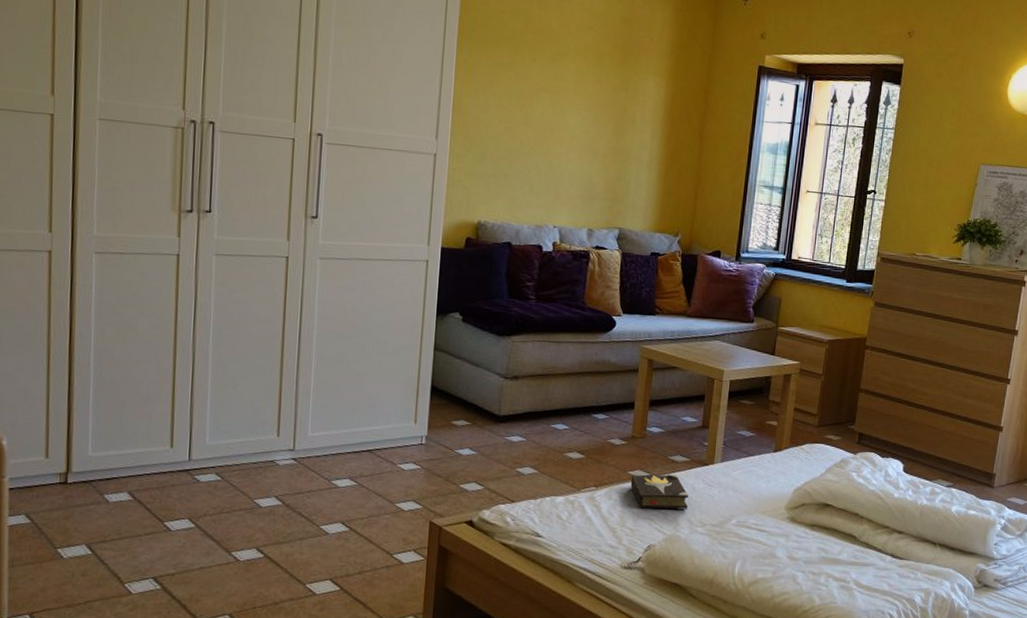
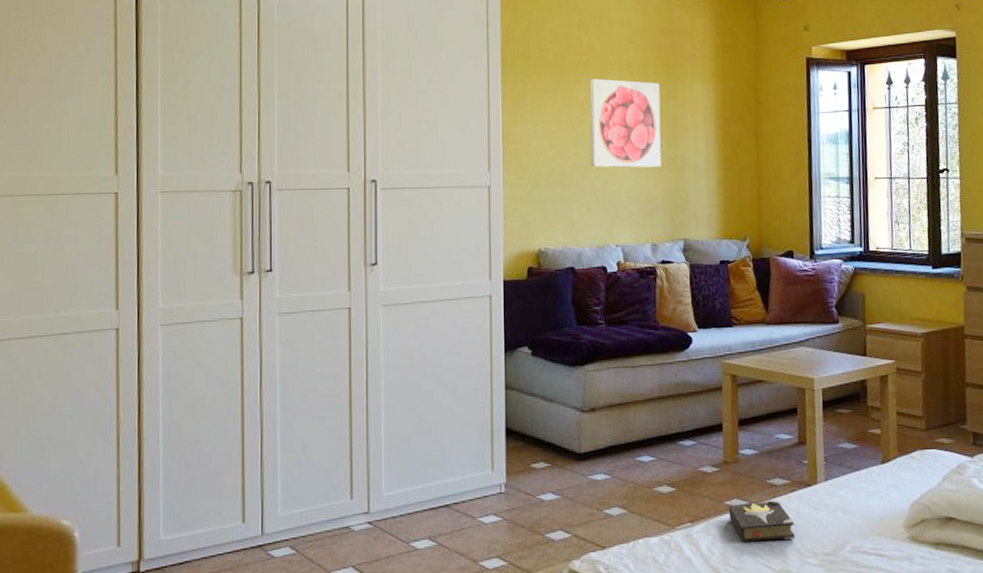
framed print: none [537,59,614,156] -> present [589,78,661,168]

